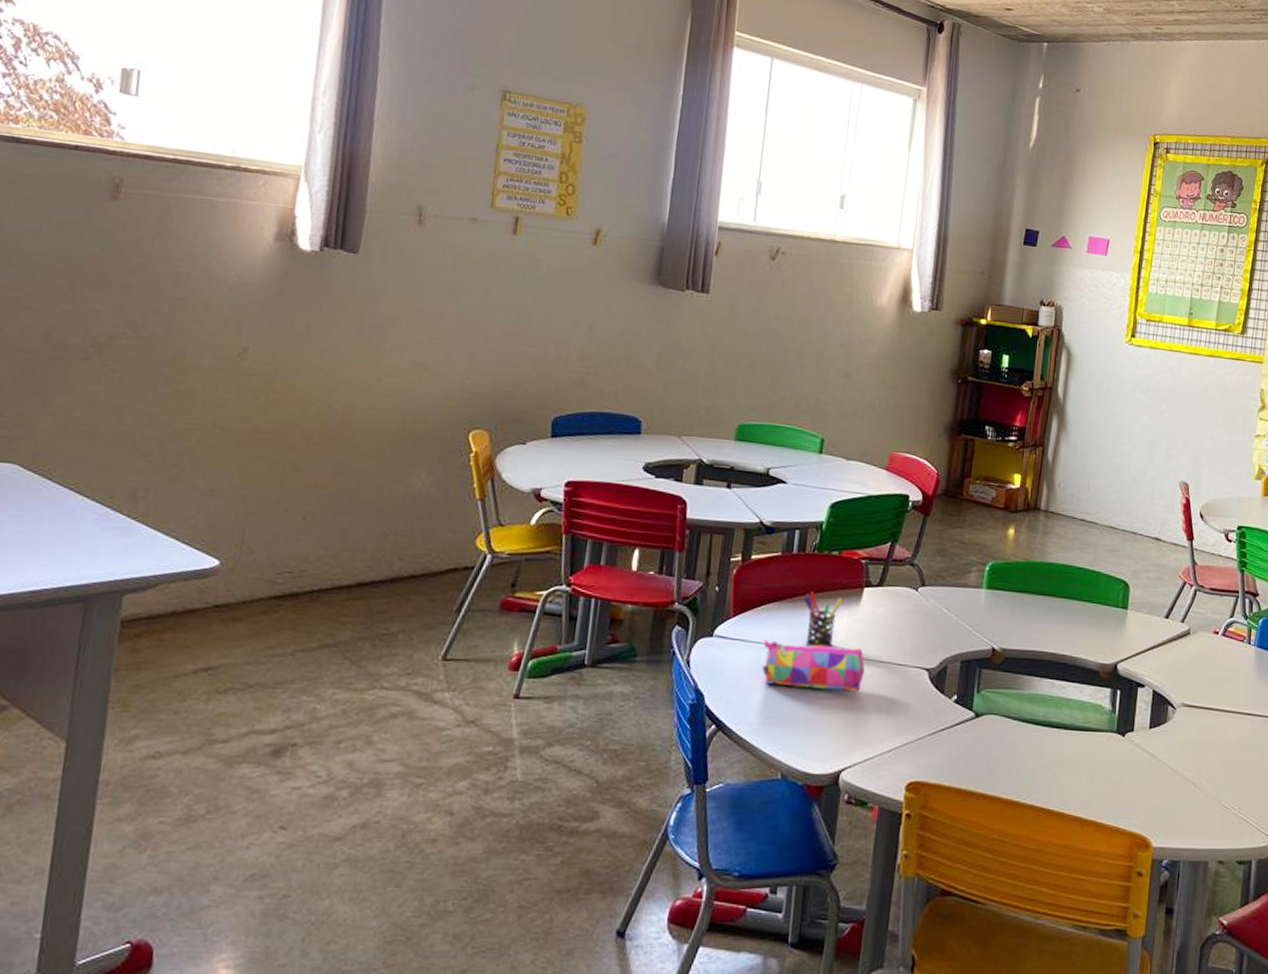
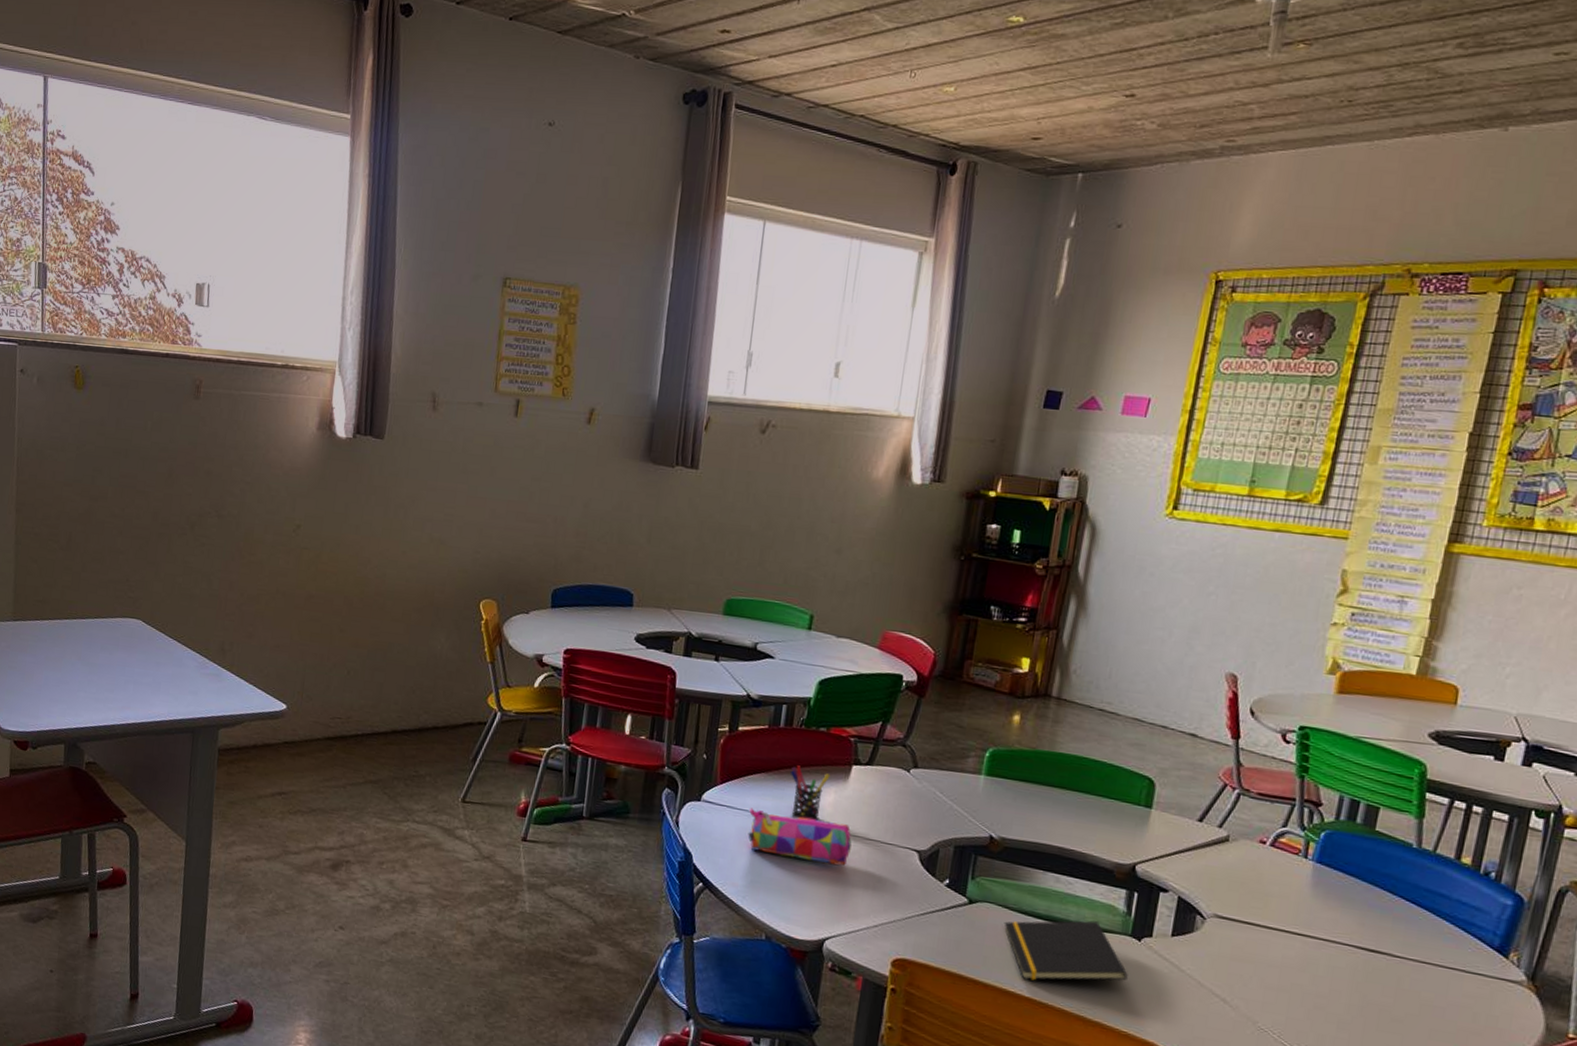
notepad: none [1007,722,1116,788] -> present [1004,921,1128,981]

